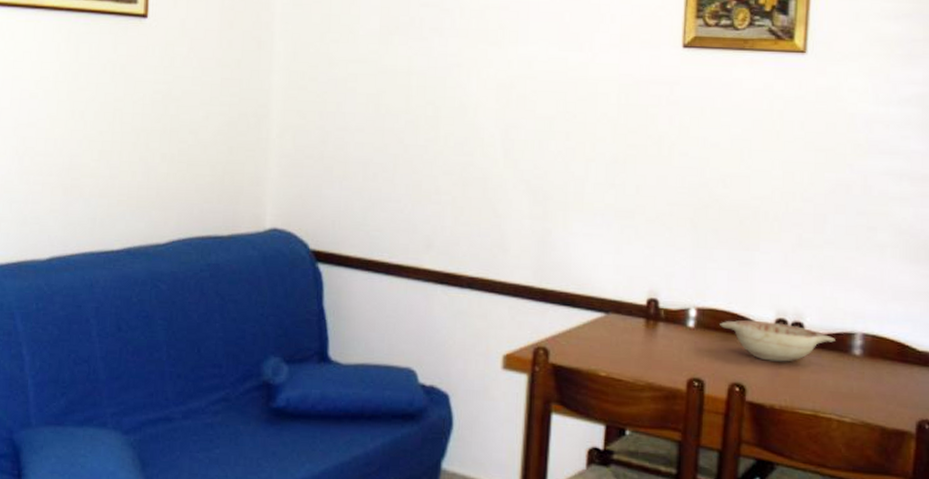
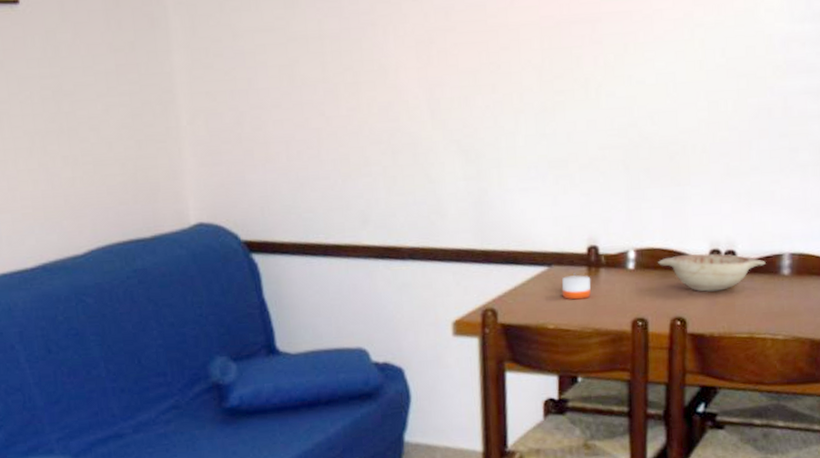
candle: none [617,325,649,351] -> present [561,275,591,300]

